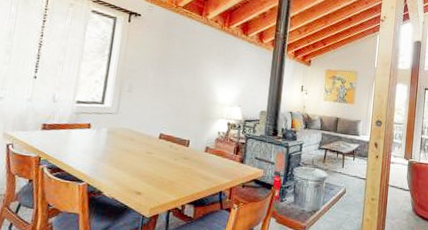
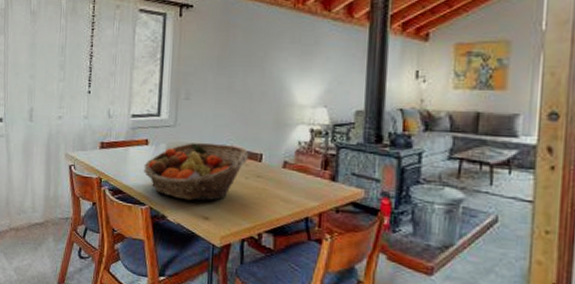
fruit basket: none [84,128,178,178] -> present [143,142,248,201]

